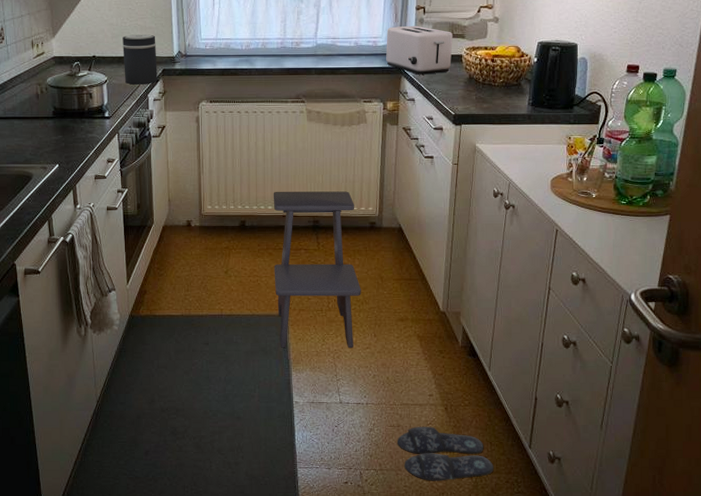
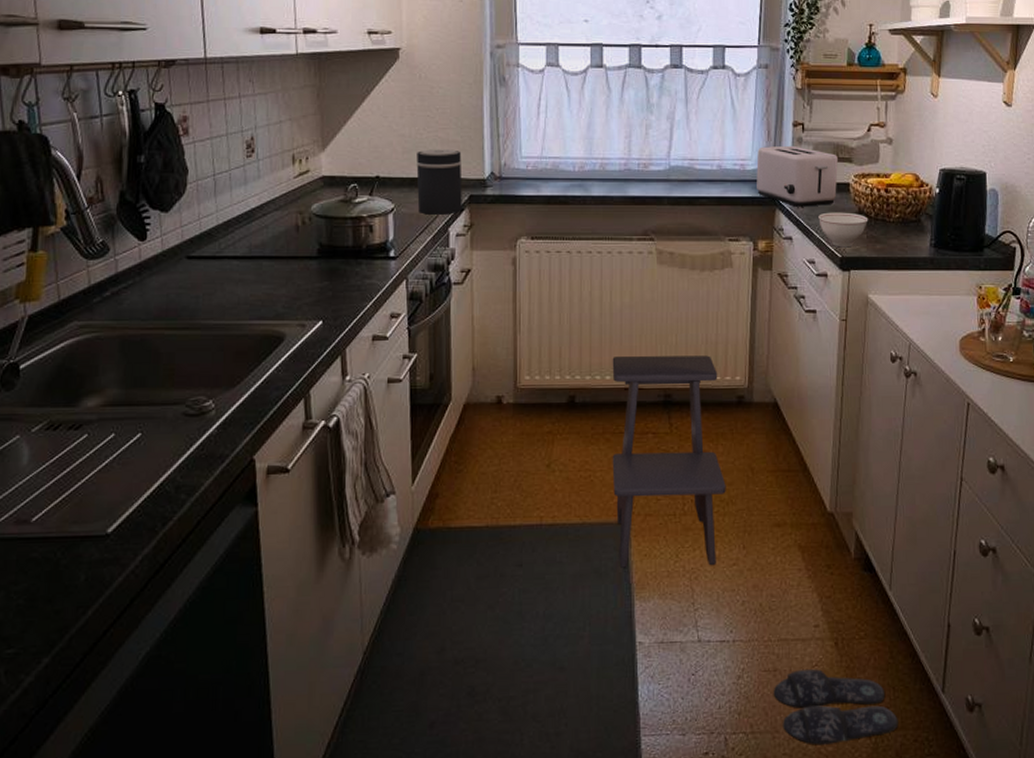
bowl: none [436,78,477,107] -> present [818,212,869,248]

